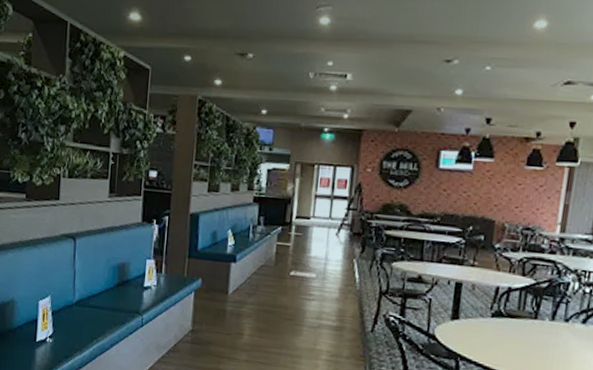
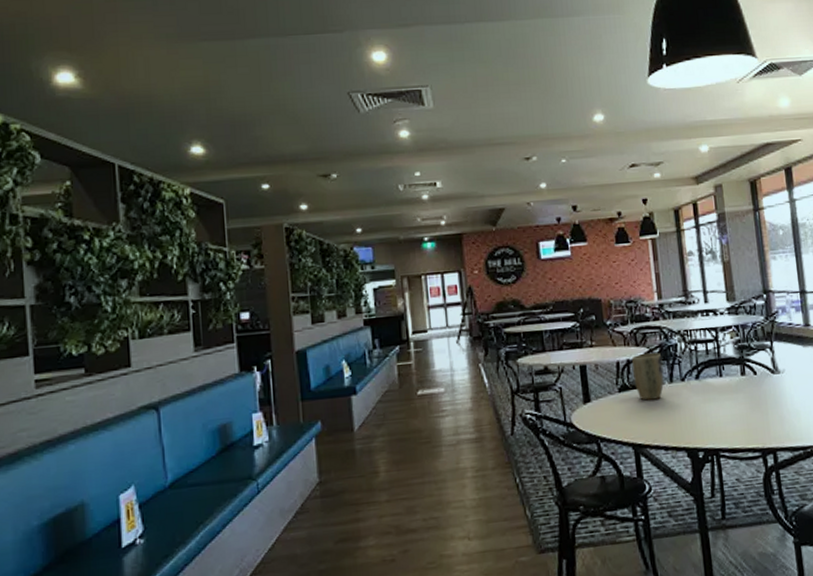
plant pot: none [510,284,549,334] -> present [631,353,664,401]

